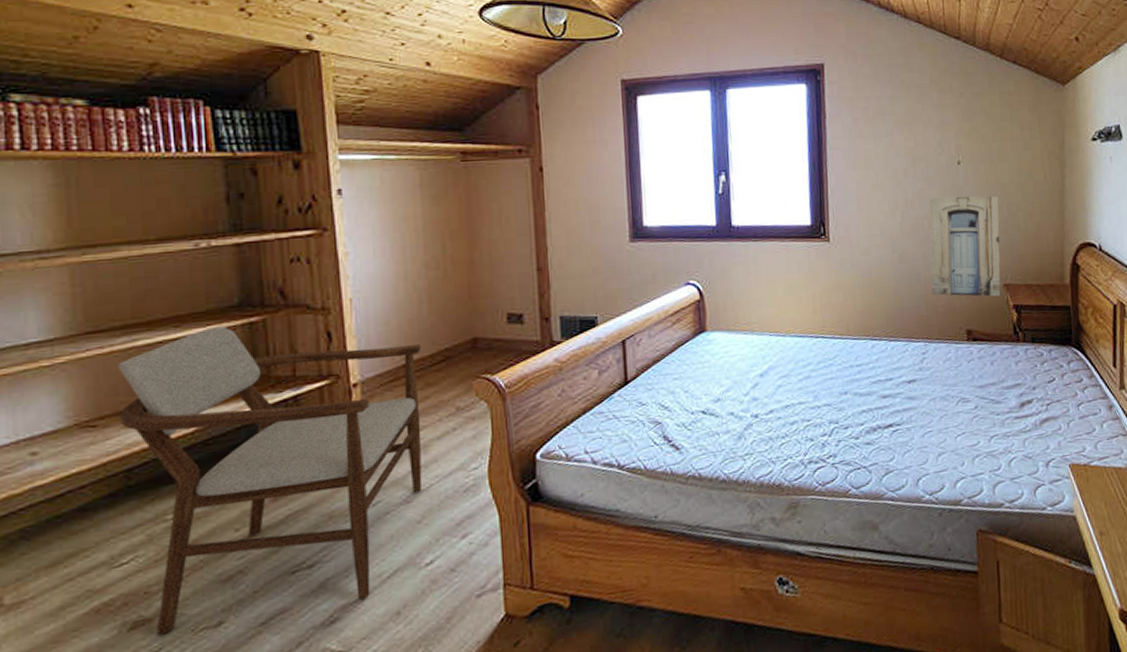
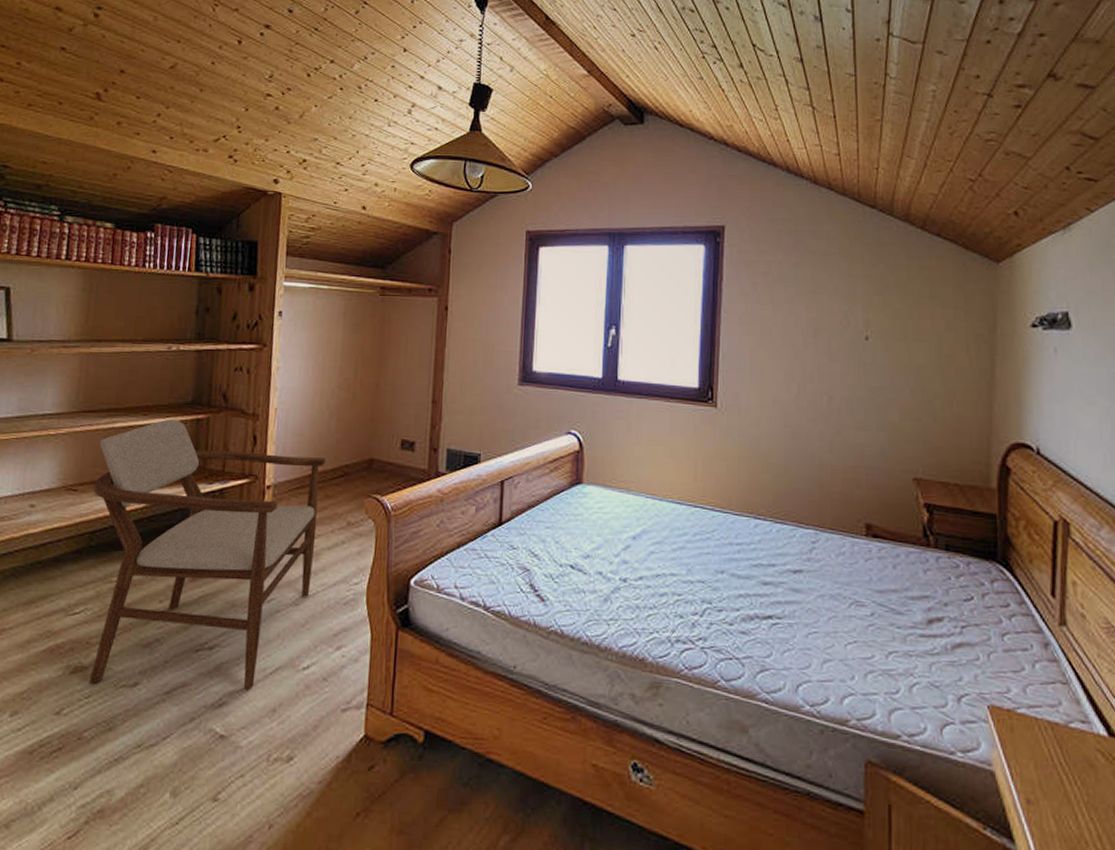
wall art: present [929,195,1001,297] -> none [826,372,913,490]

